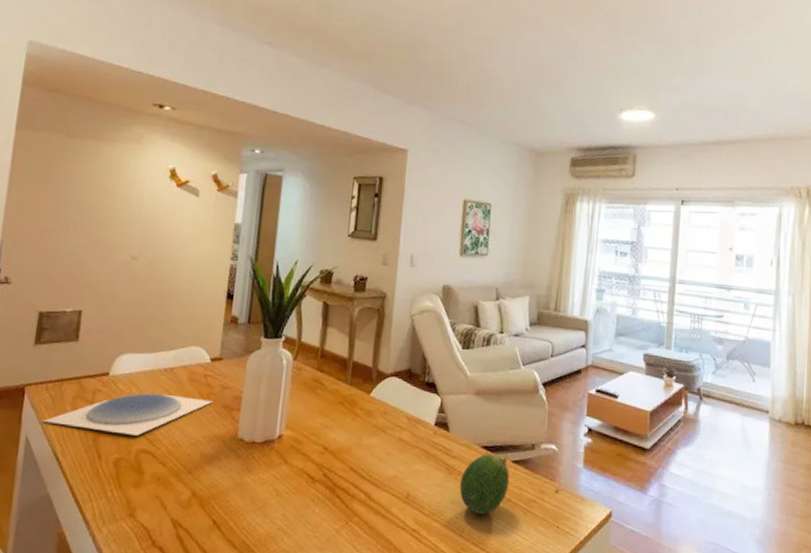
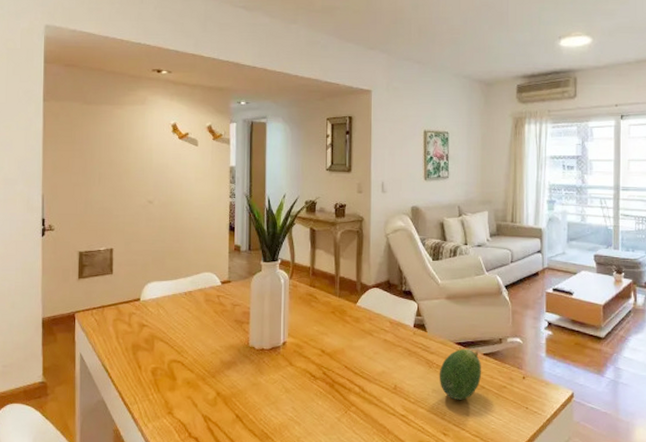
plate: present [43,393,213,436] -> none [92,313,226,349]

